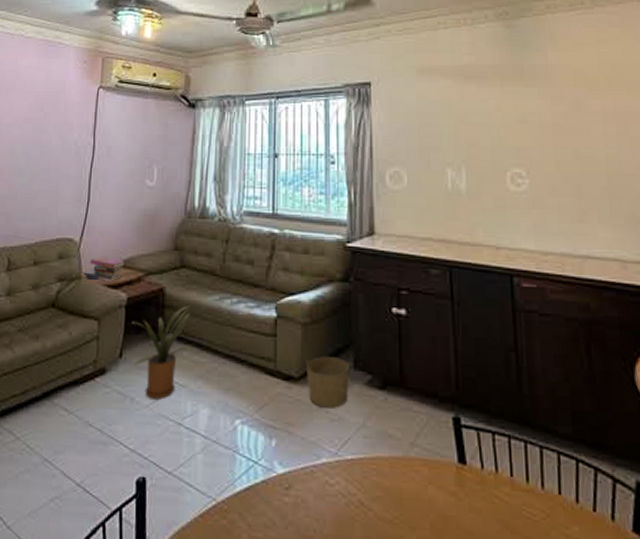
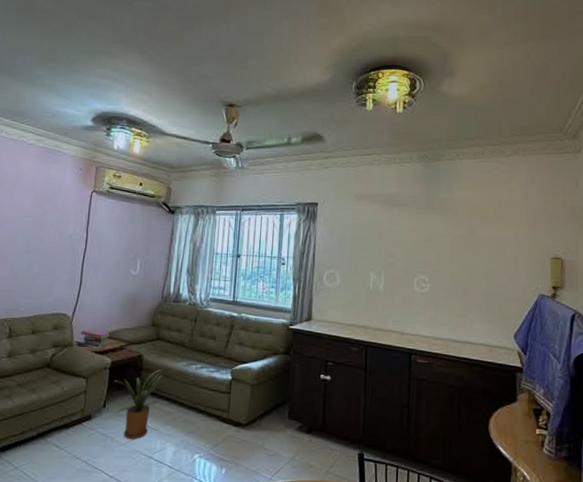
basket: present [305,356,350,408] -> none [251,409,285,447]

